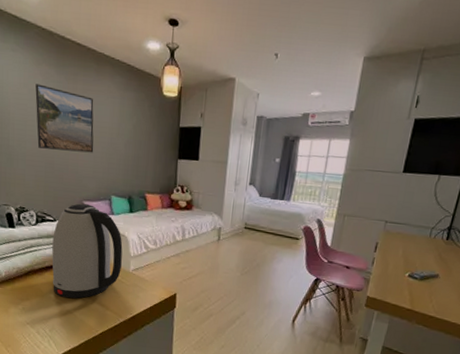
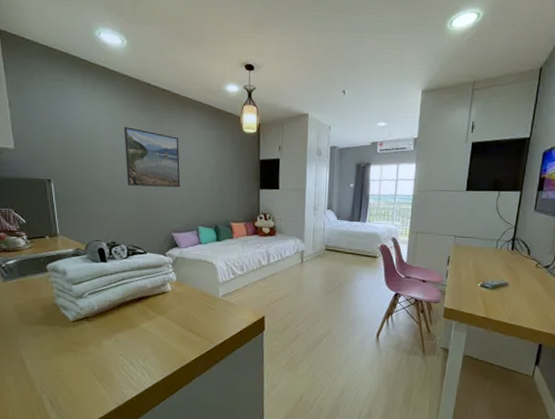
kettle: present [52,203,123,299] -> none [143,235,211,328]

